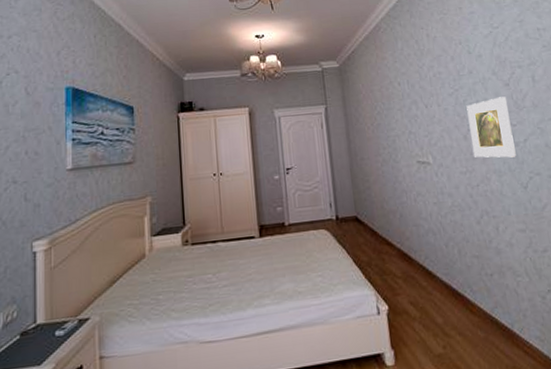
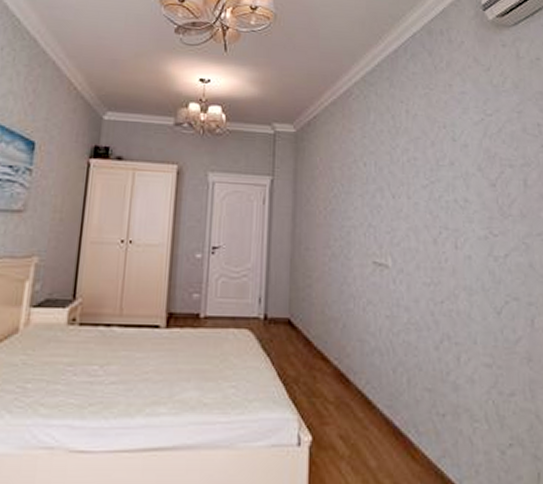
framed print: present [466,96,516,158] -> none [441,198,493,274]

